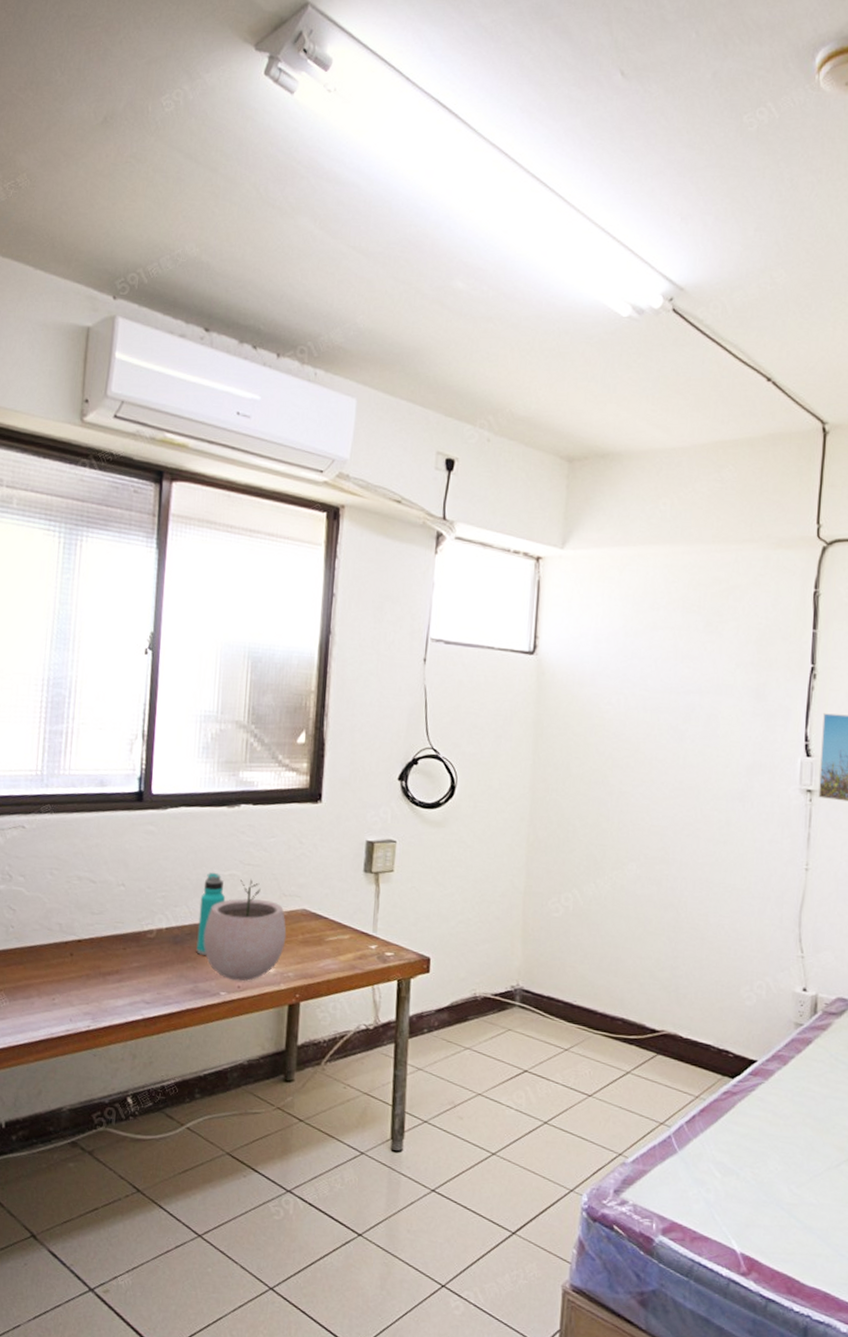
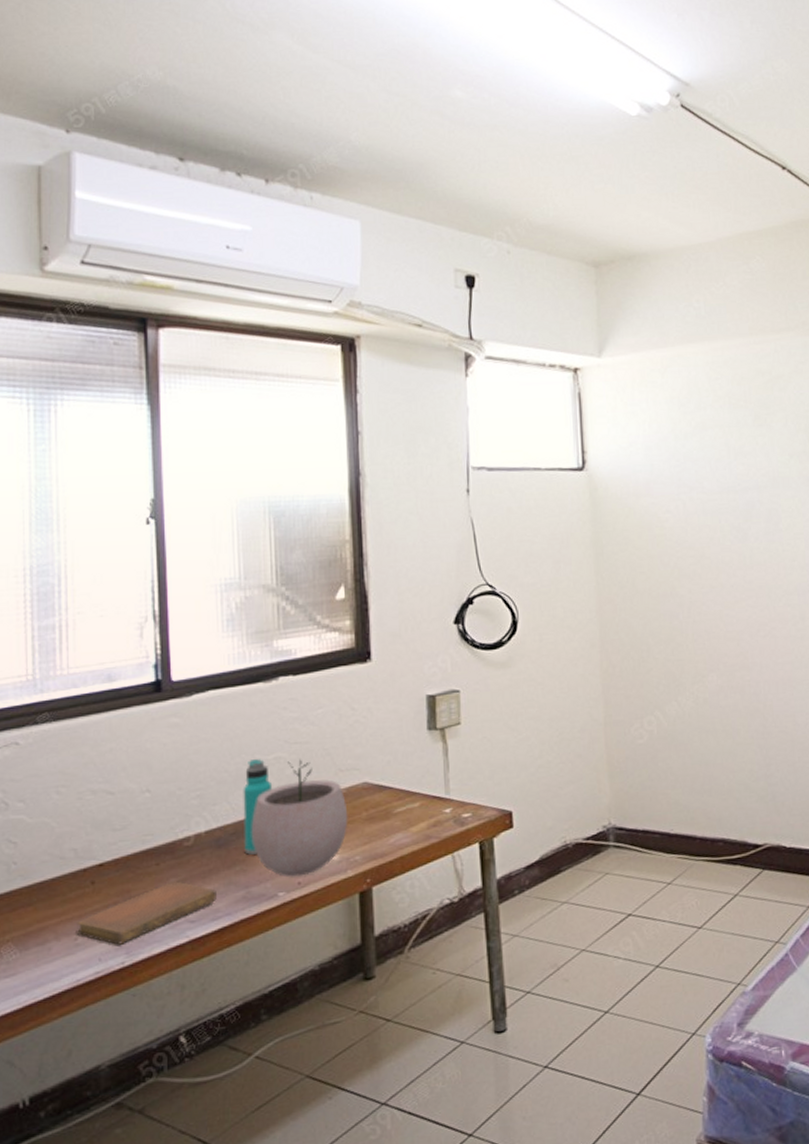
notebook: none [54,965,170,1011] -> present [76,881,217,945]

